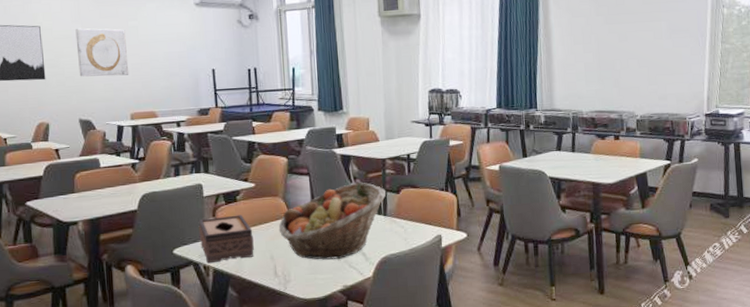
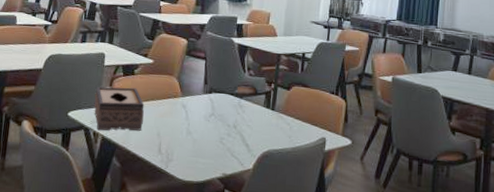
fruit basket: present [278,182,386,260] -> none [169,73,277,147]

